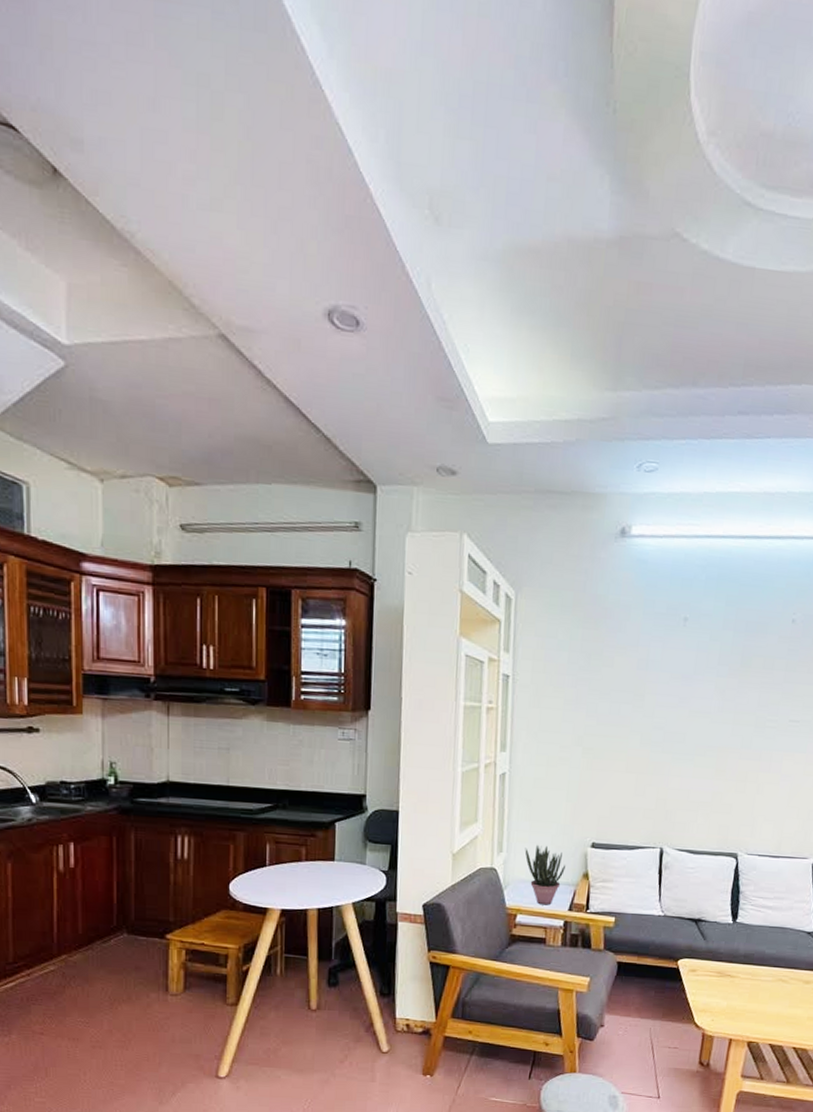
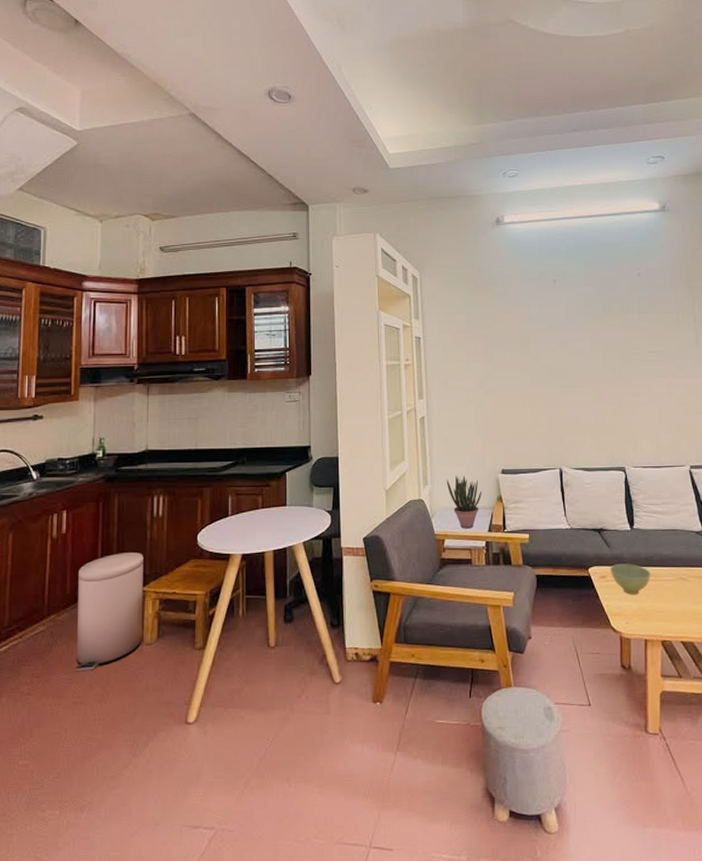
pedal bin: none [91,895,167,1017] -> present [75,552,144,672]
bowl: none [701,958,748,992] -> present [609,564,651,595]

